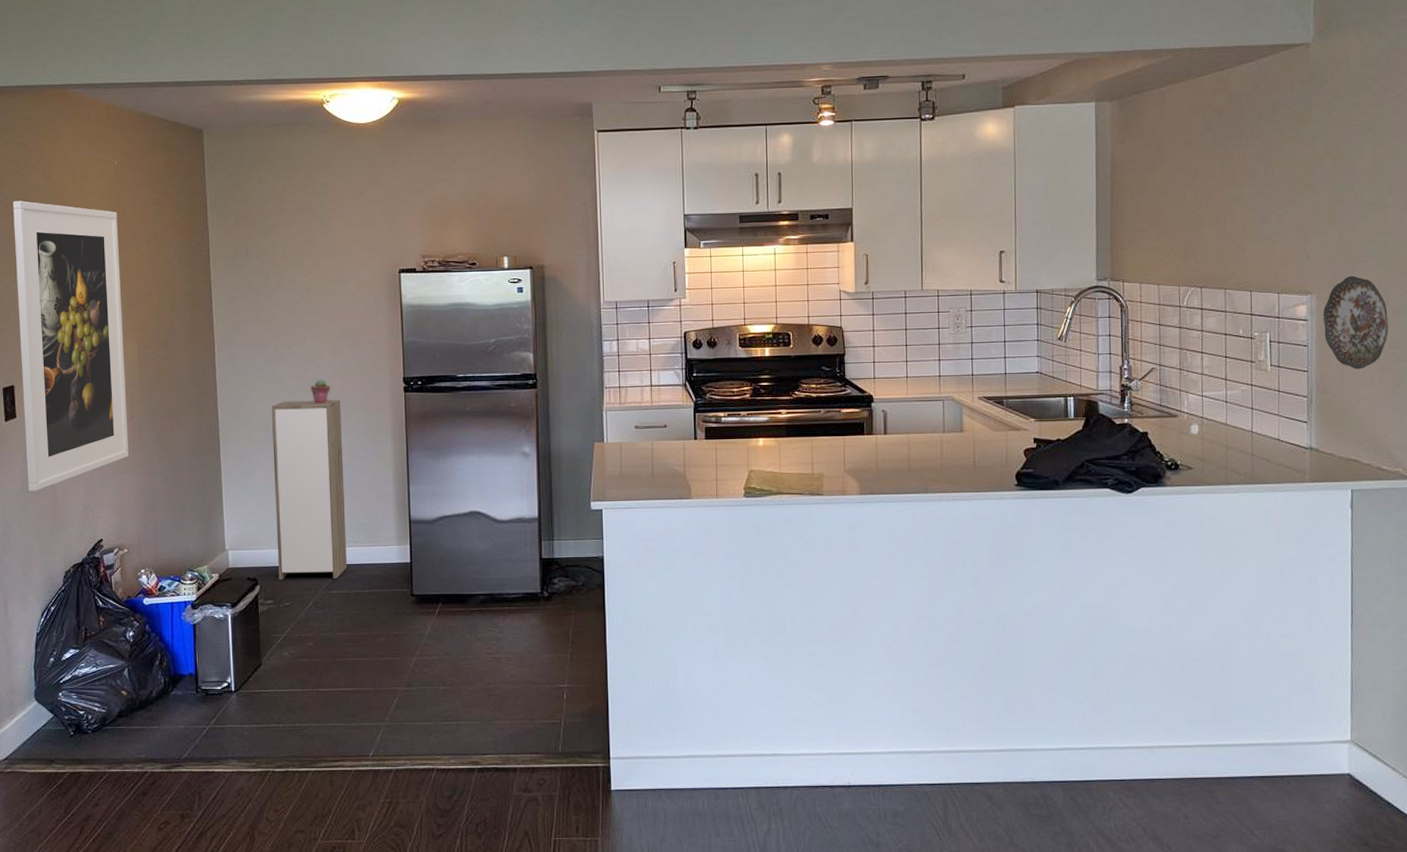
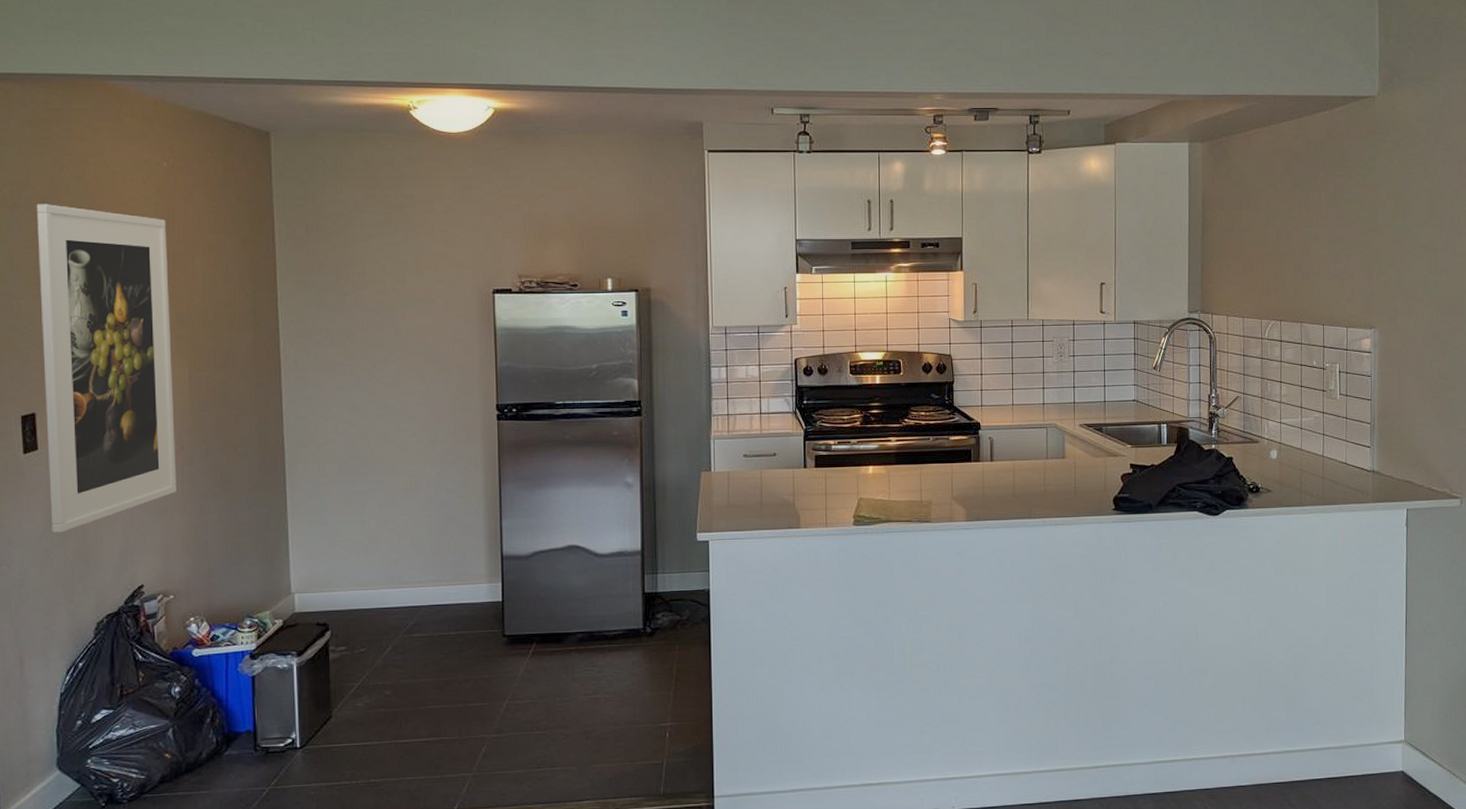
storage cabinet: present [271,400,348,580] -> none [346,428,432,624]
potted succulent: present [310,379,330,405] -> none [392,406,414,434]
decorative plate: present [1322,276,1389,369] -> none [1384,312,1439,398]

